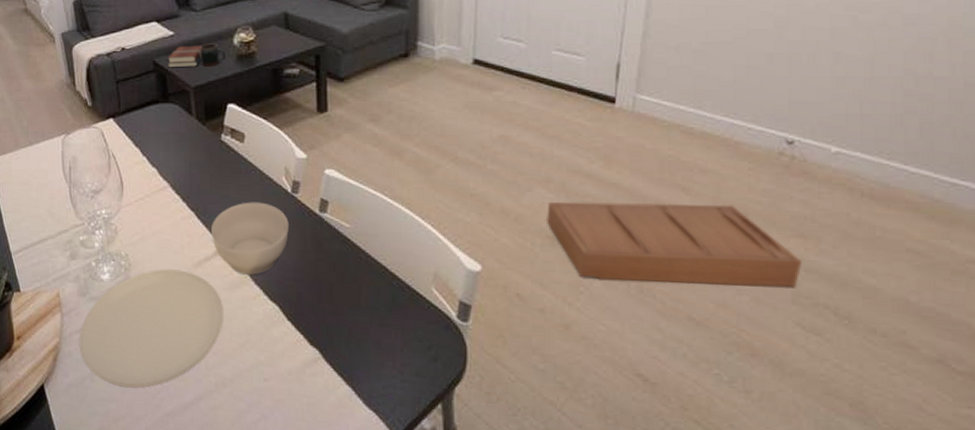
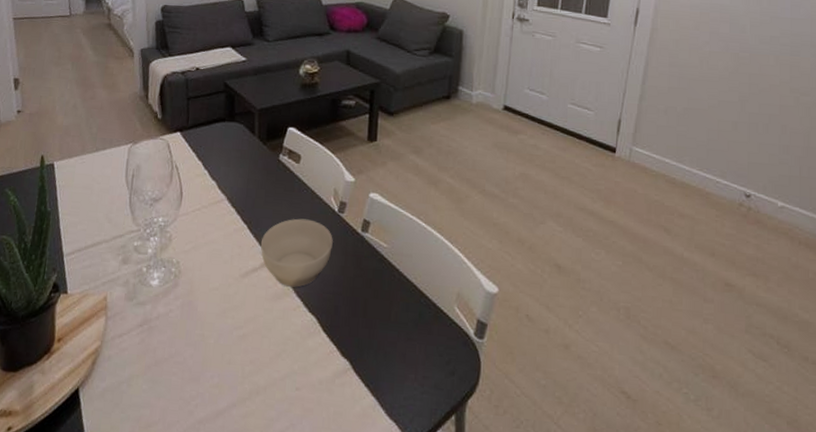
plate: present [79,269,223,388] -> none [120,278,265,394]
books: present [167,46,203,68] -> none [237,71,270,91]
mug: present [200,43,225,66] -> none [268,71,291,92]
shoe rack: present [547,201,803,288] -> none [555,234,755,320]

